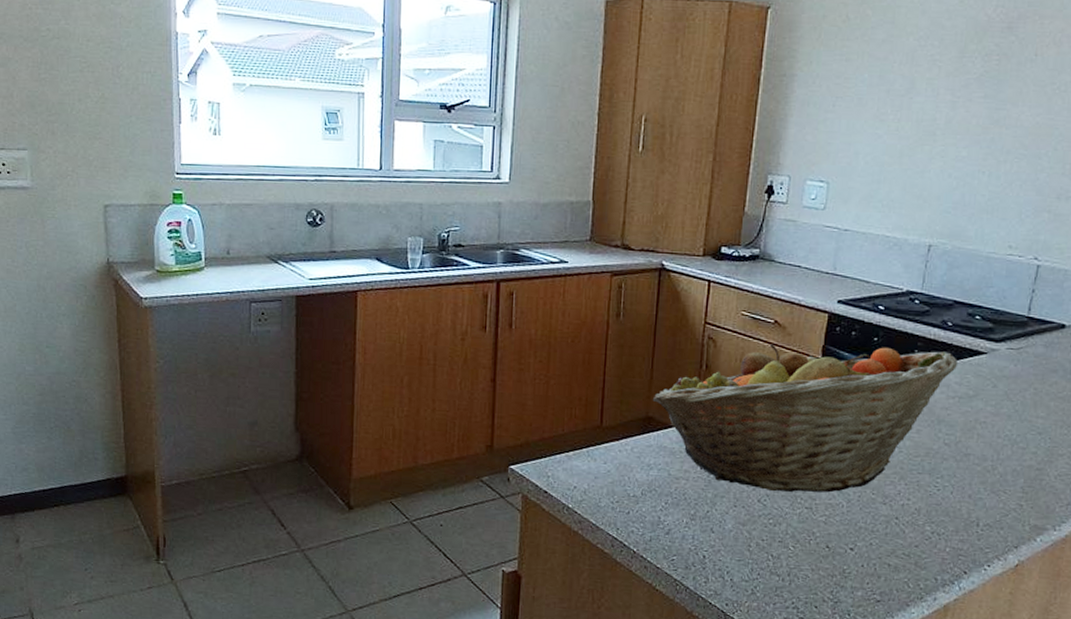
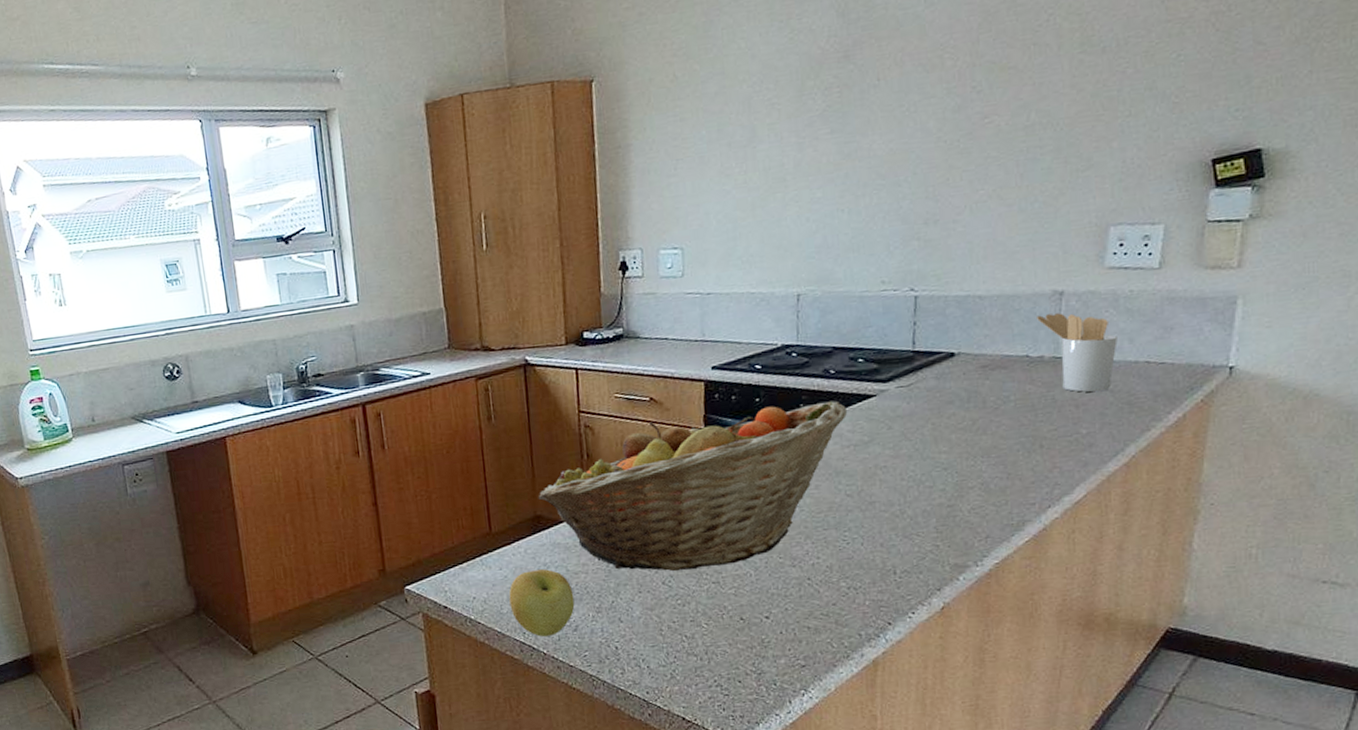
apple: none [608,469,672,535] -> present [509,569,575,637]

